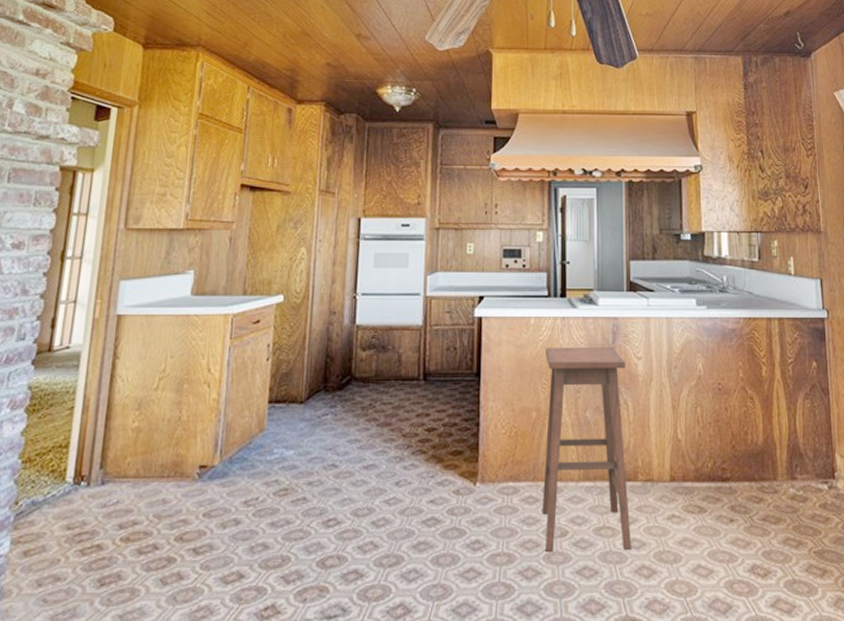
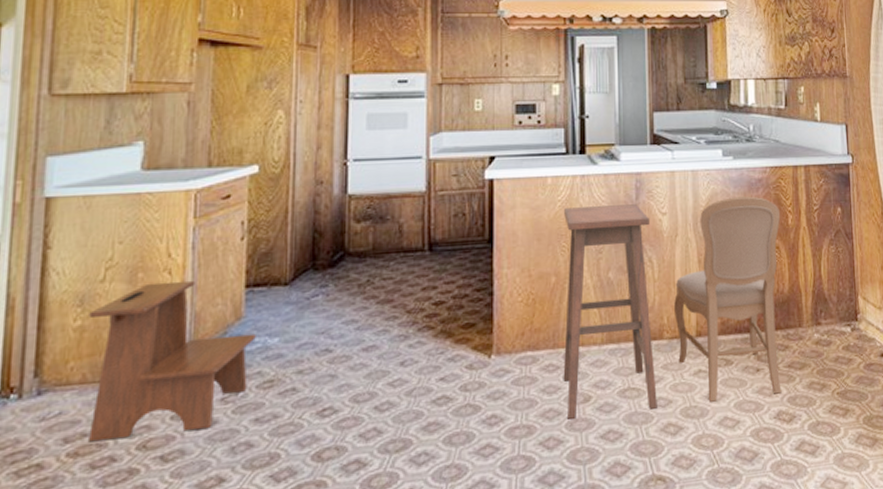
step stool: none [138,393,275,530] -> present [89,280,256,442]
dining chair: none [648,346,756,548] -> present [674,196,782,402]

